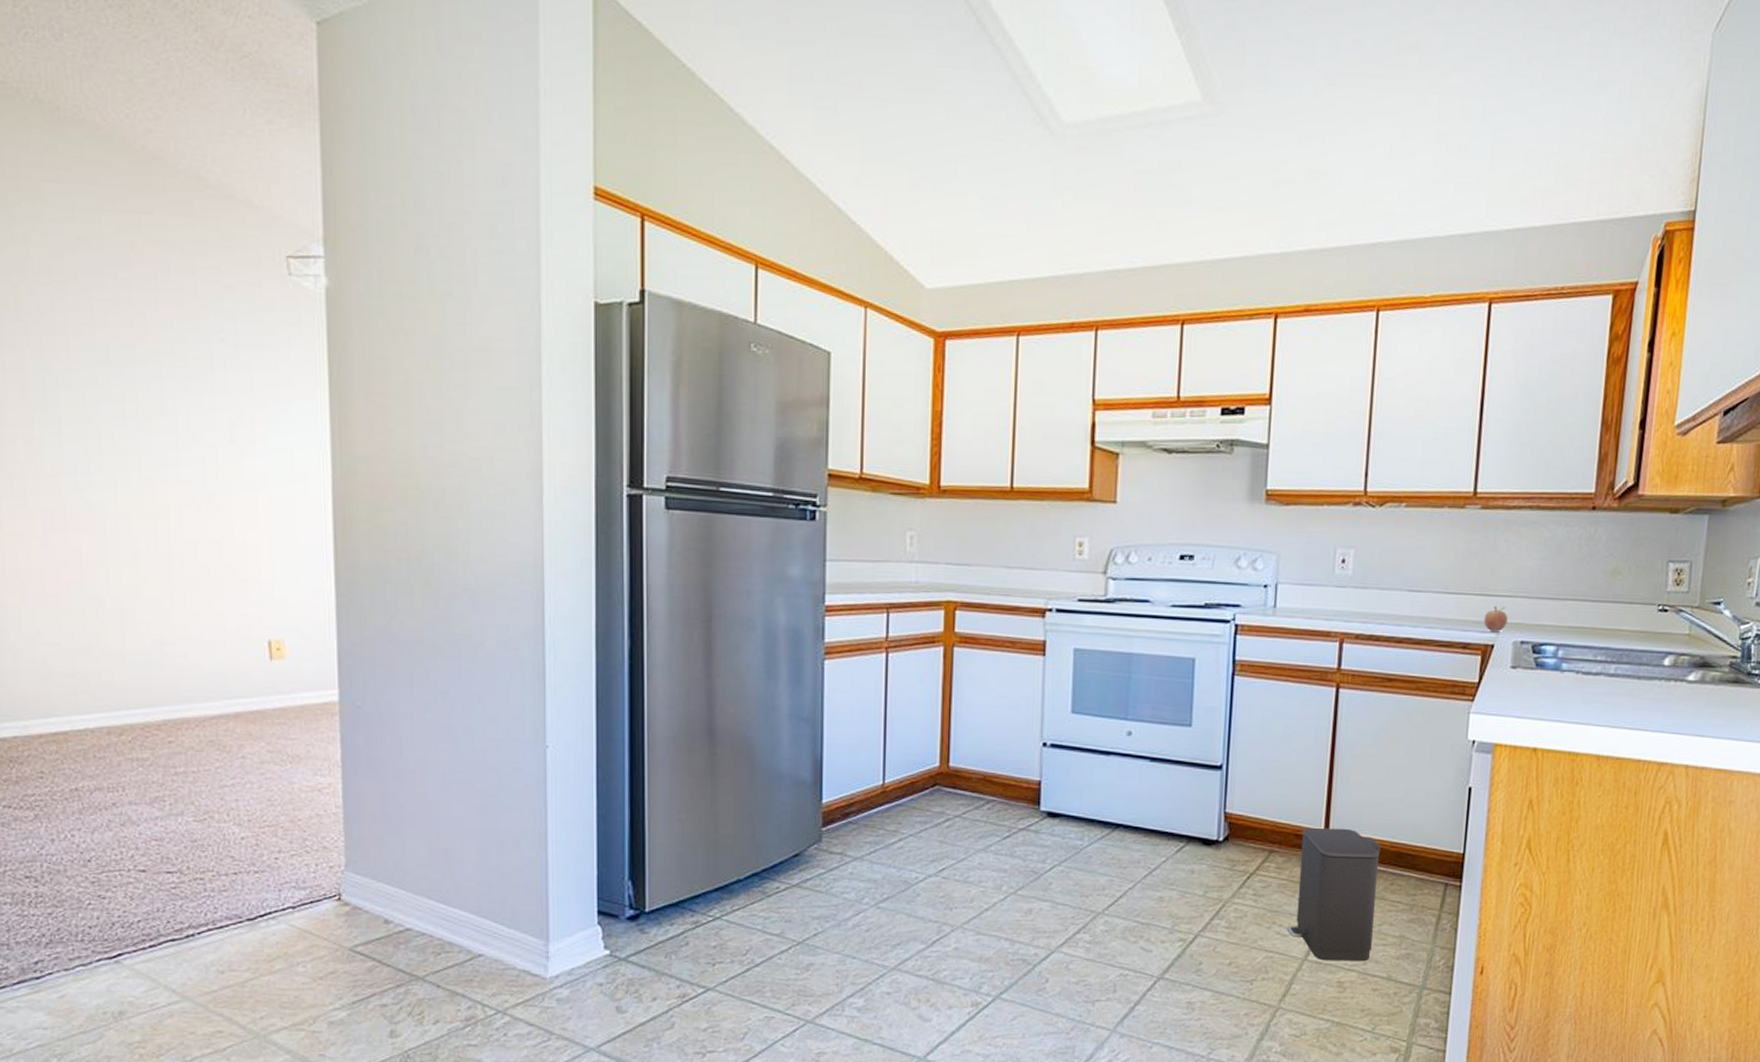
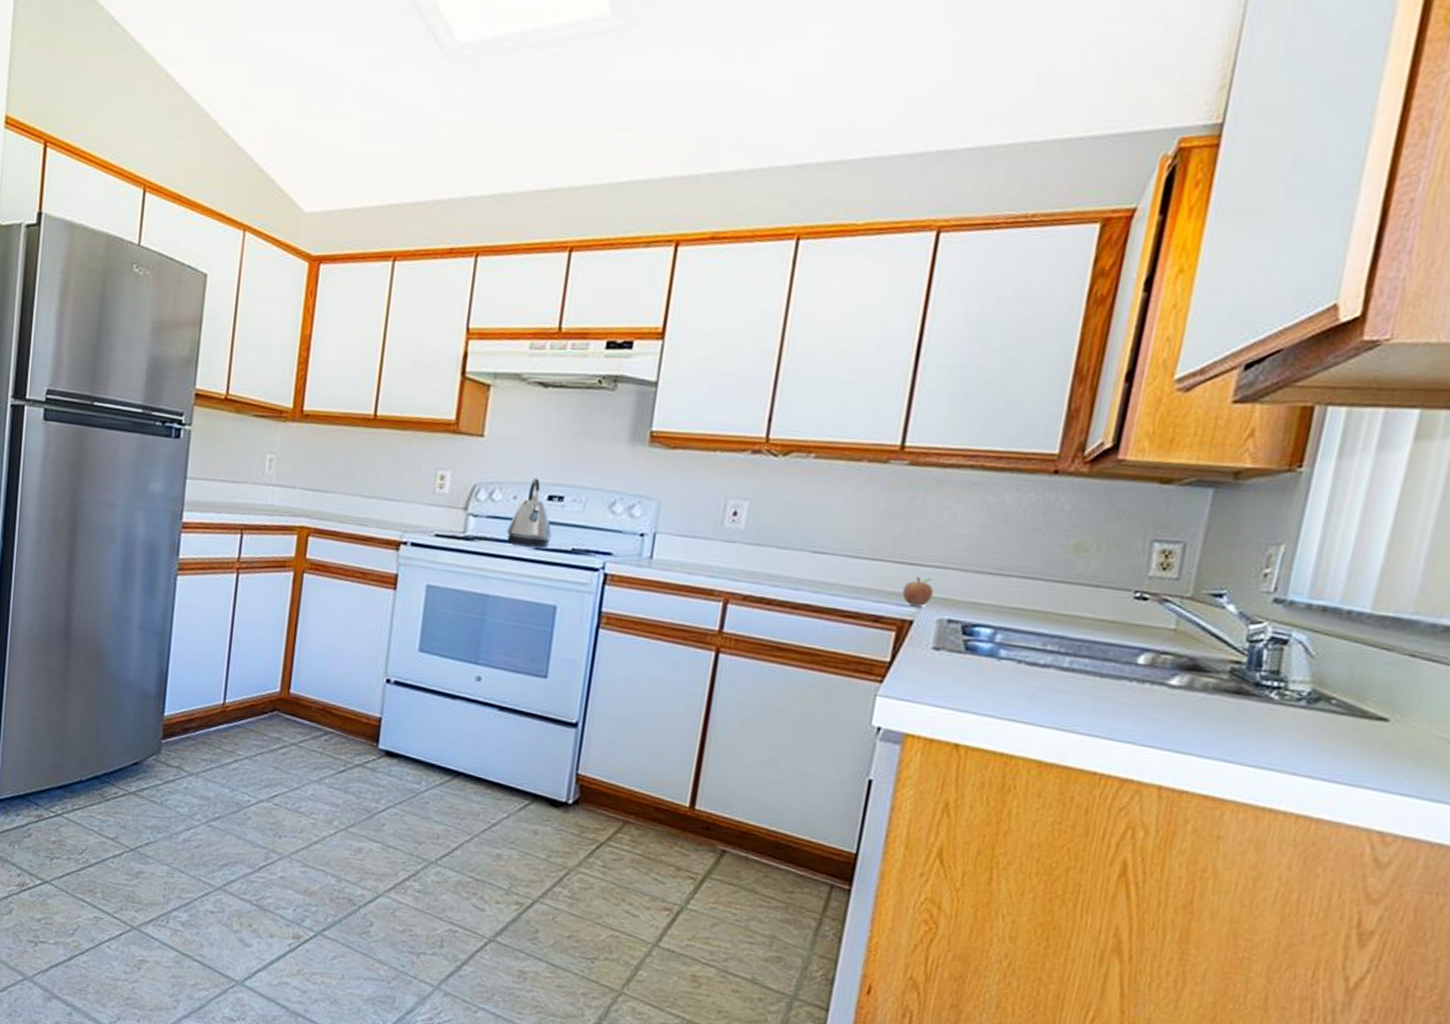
kettle: none [1144,539,1186,606] -> present [506,477,552,549]
pedal bin: present [1286,827,1381,960] -> none [637,801,755,957]

